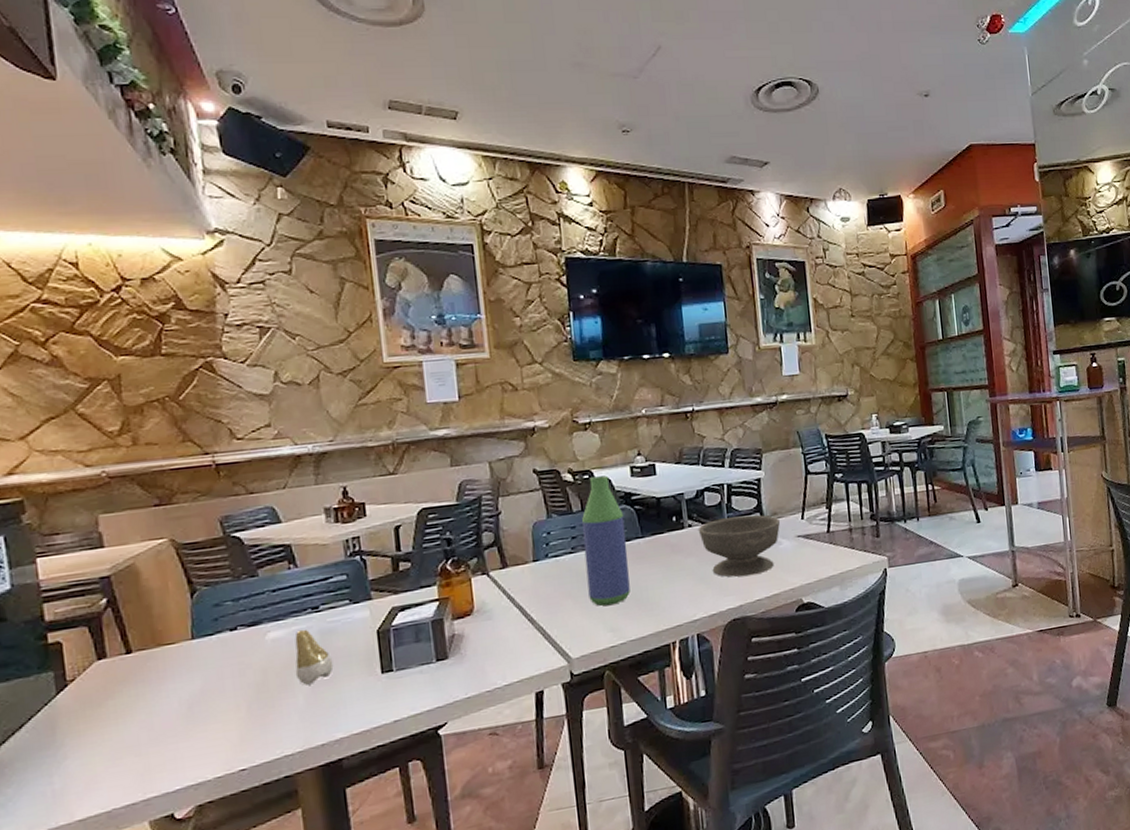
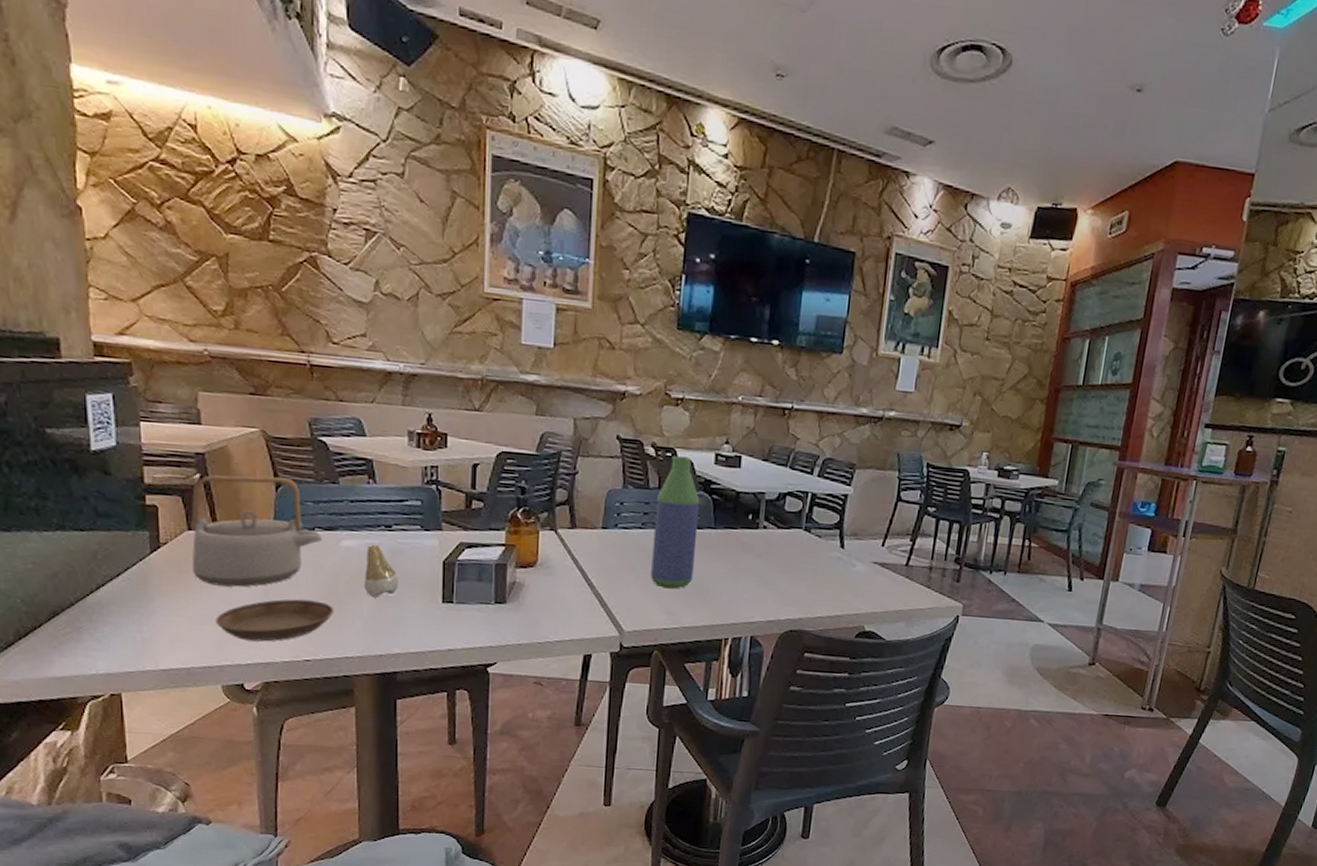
teapot: none [99,582,246,713] -> present [190,475,322,587]
saucer: none [135,702,267,765] -> present [215,599,334,642]
bowl: present [698,514,781,578] -> none [772,527,860,592]

